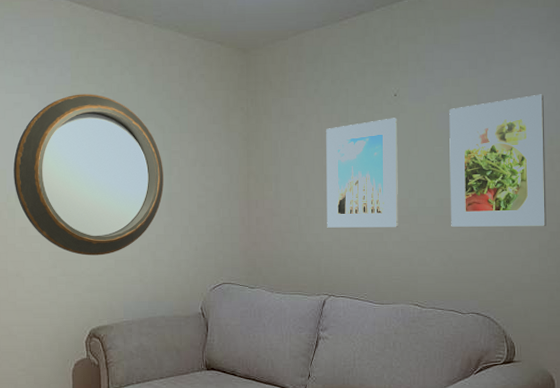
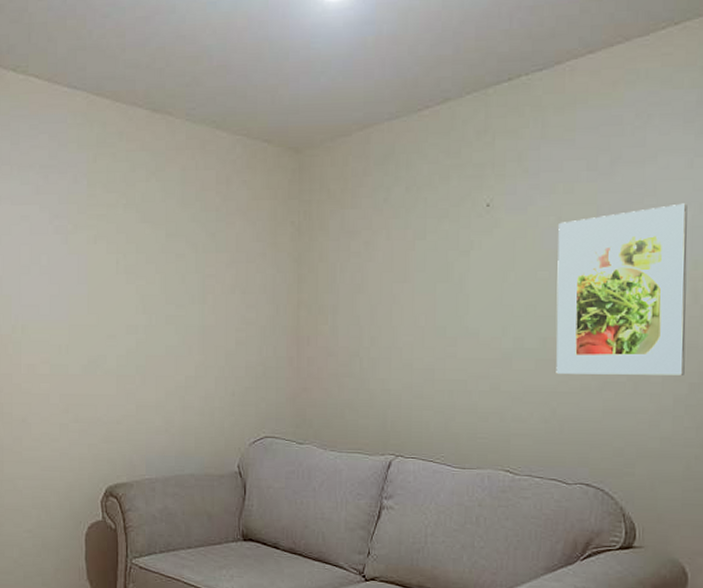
home mirror: present [13,94,163,256] -> none [20,205,195,400]
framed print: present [326,118,398,228] -> none [395,234,490,373]

